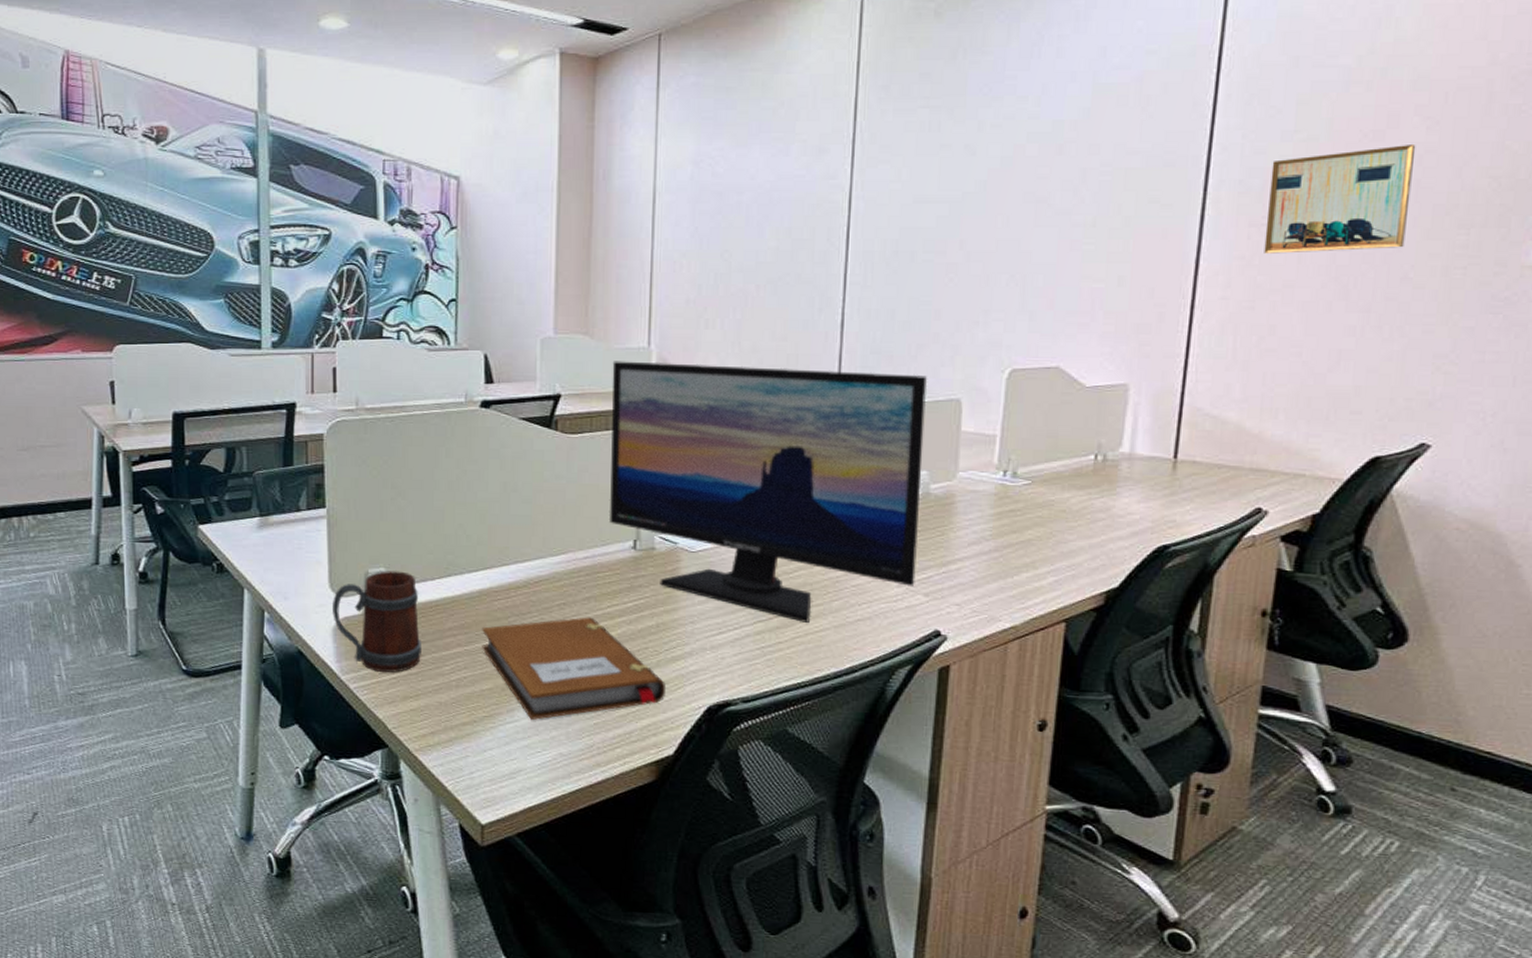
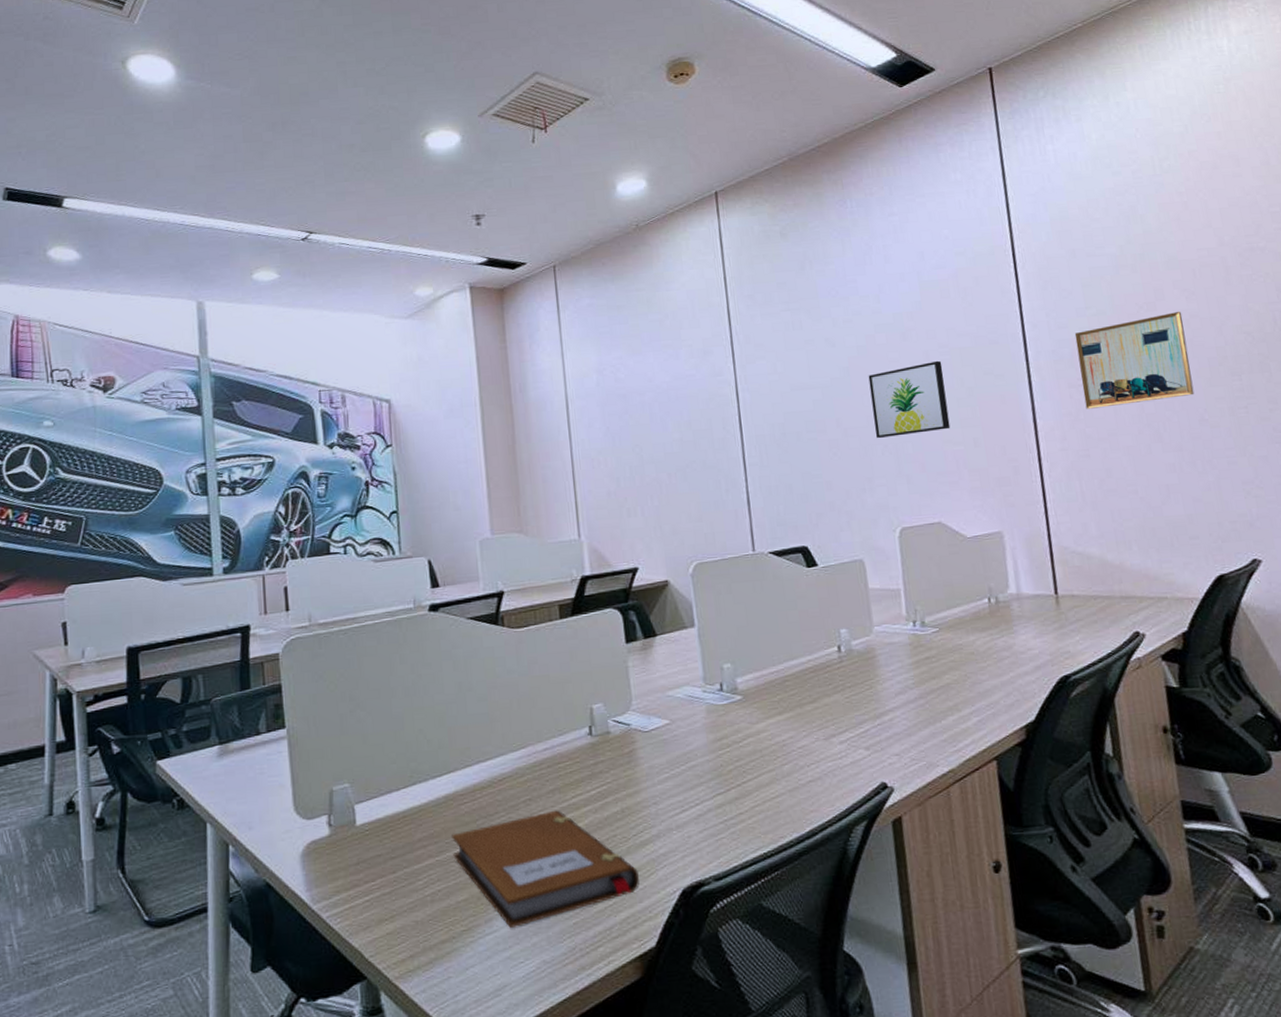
mug: present [333,571,421,673] -> none [298,785,393,896]
computer monitor: present [608,361,928,623] -> none [548,540,855,790]
wall art: none [1002,181,1100,267] -> present [868,360,951,439]

